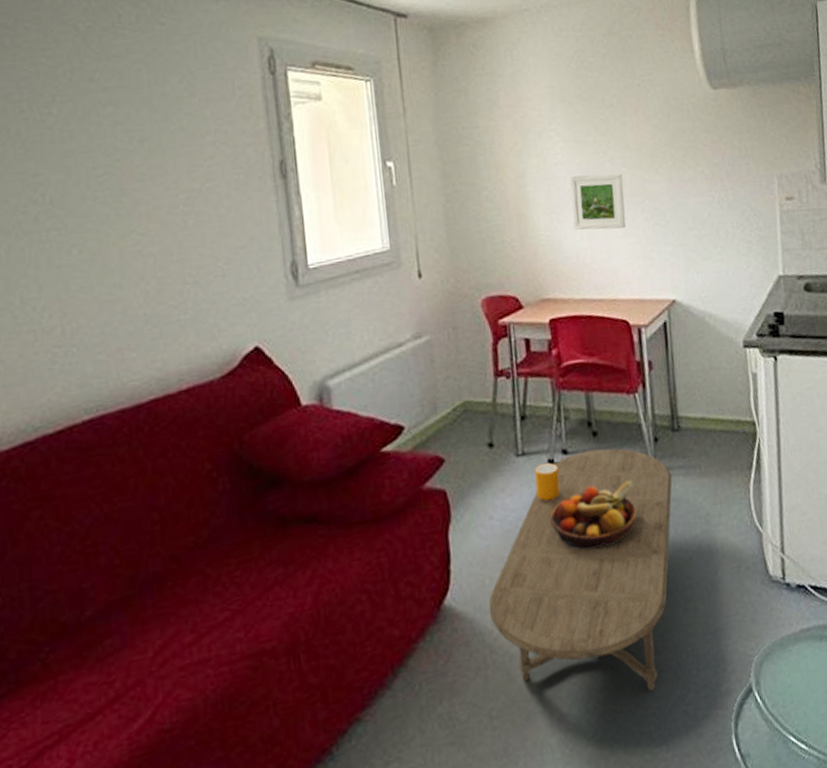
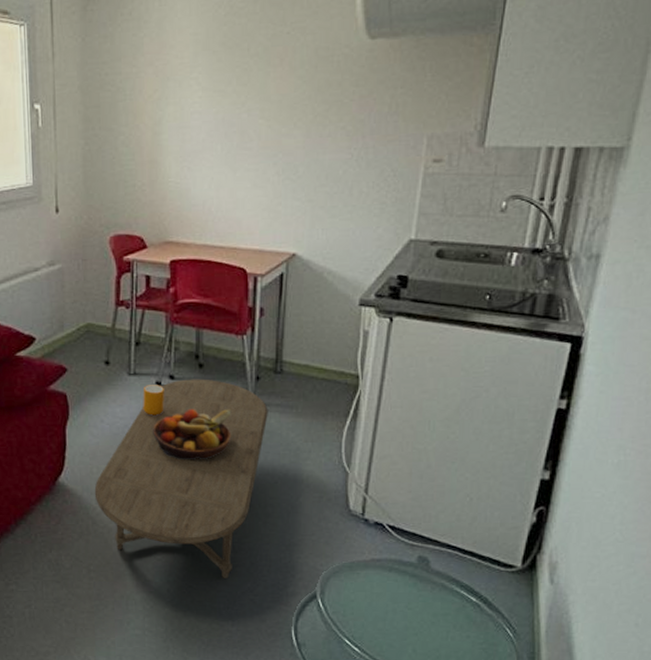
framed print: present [570,173,626,230] -> none [202,125,259,181]

